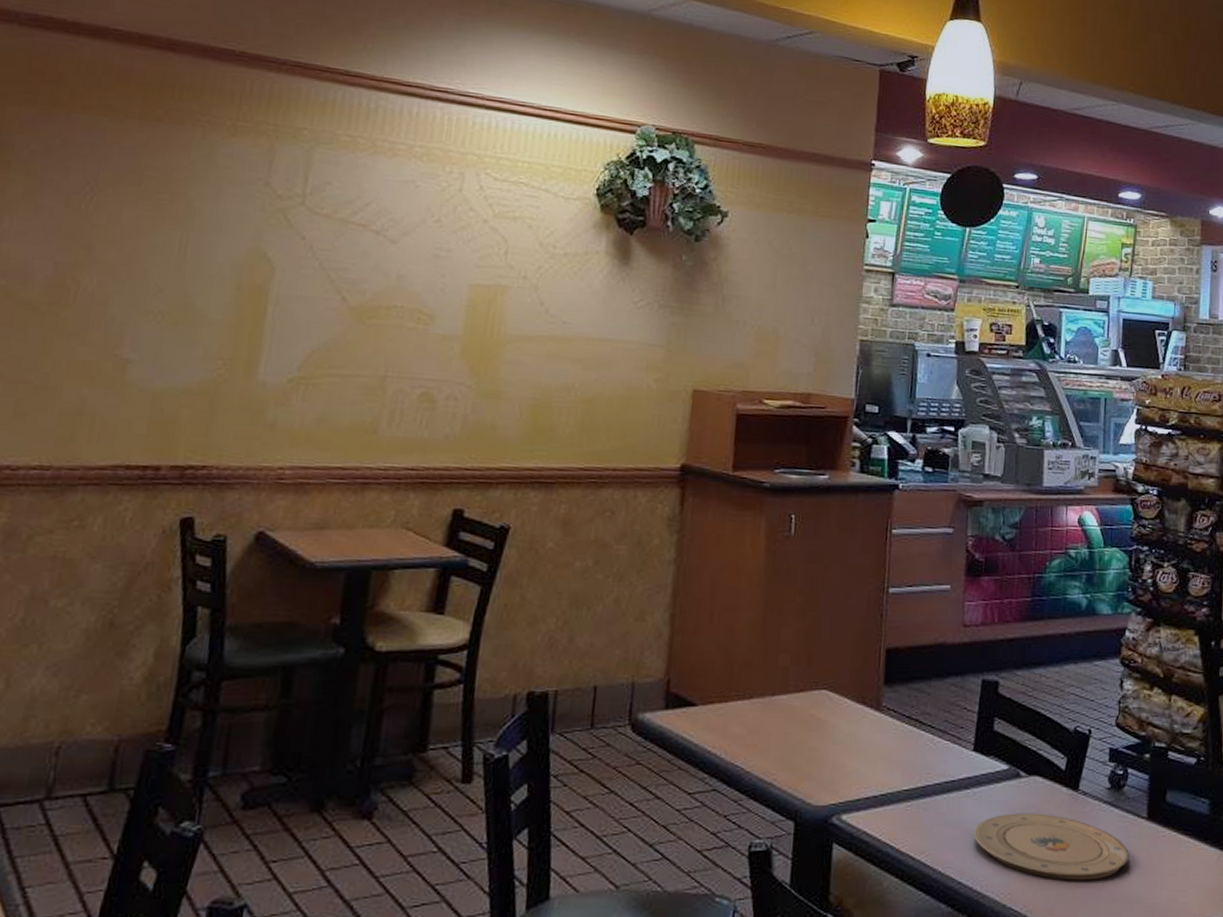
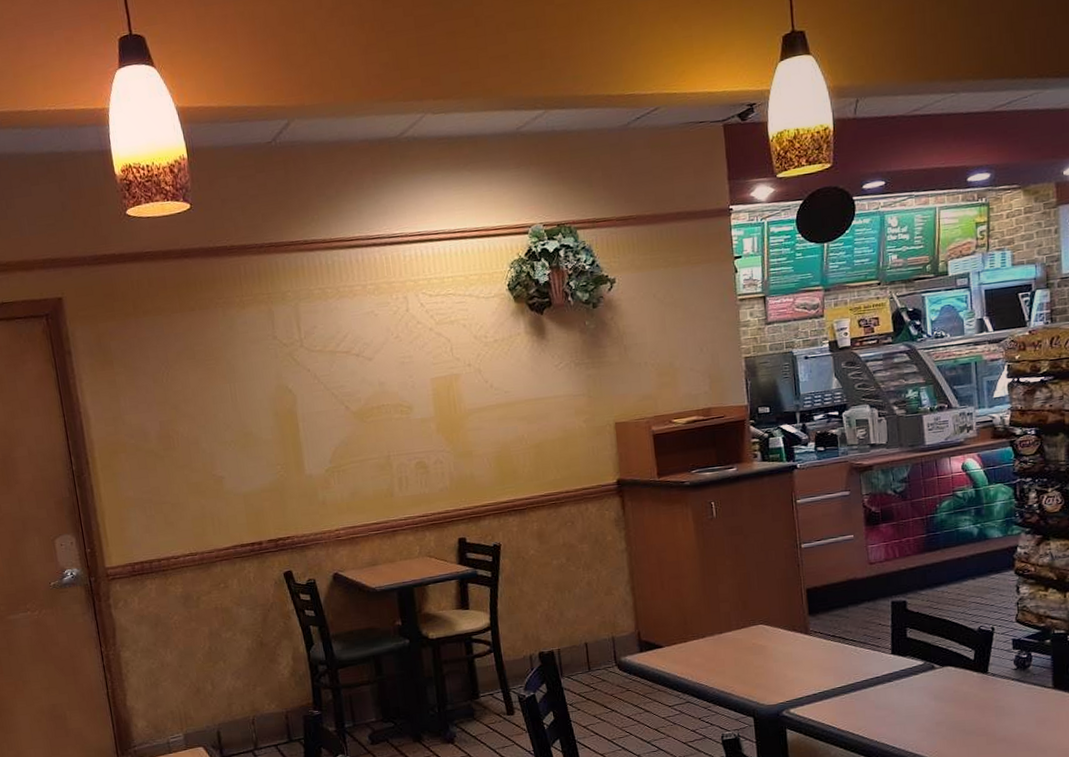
plate: present [973,813,1129,881] -> none [900,693,1039,738]

